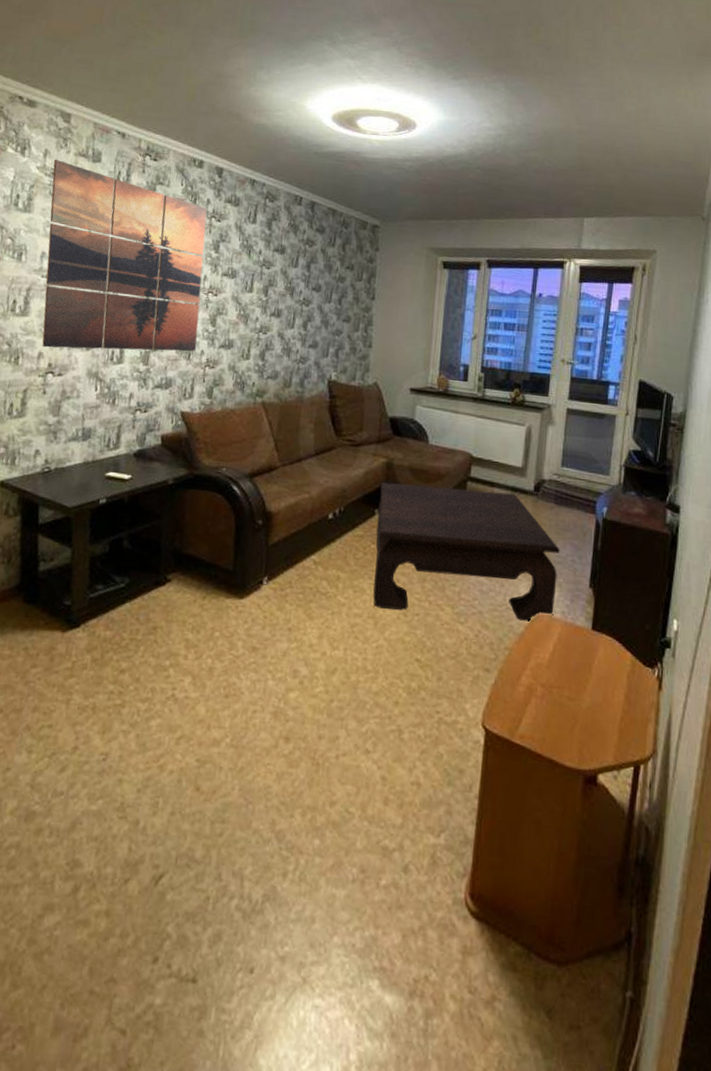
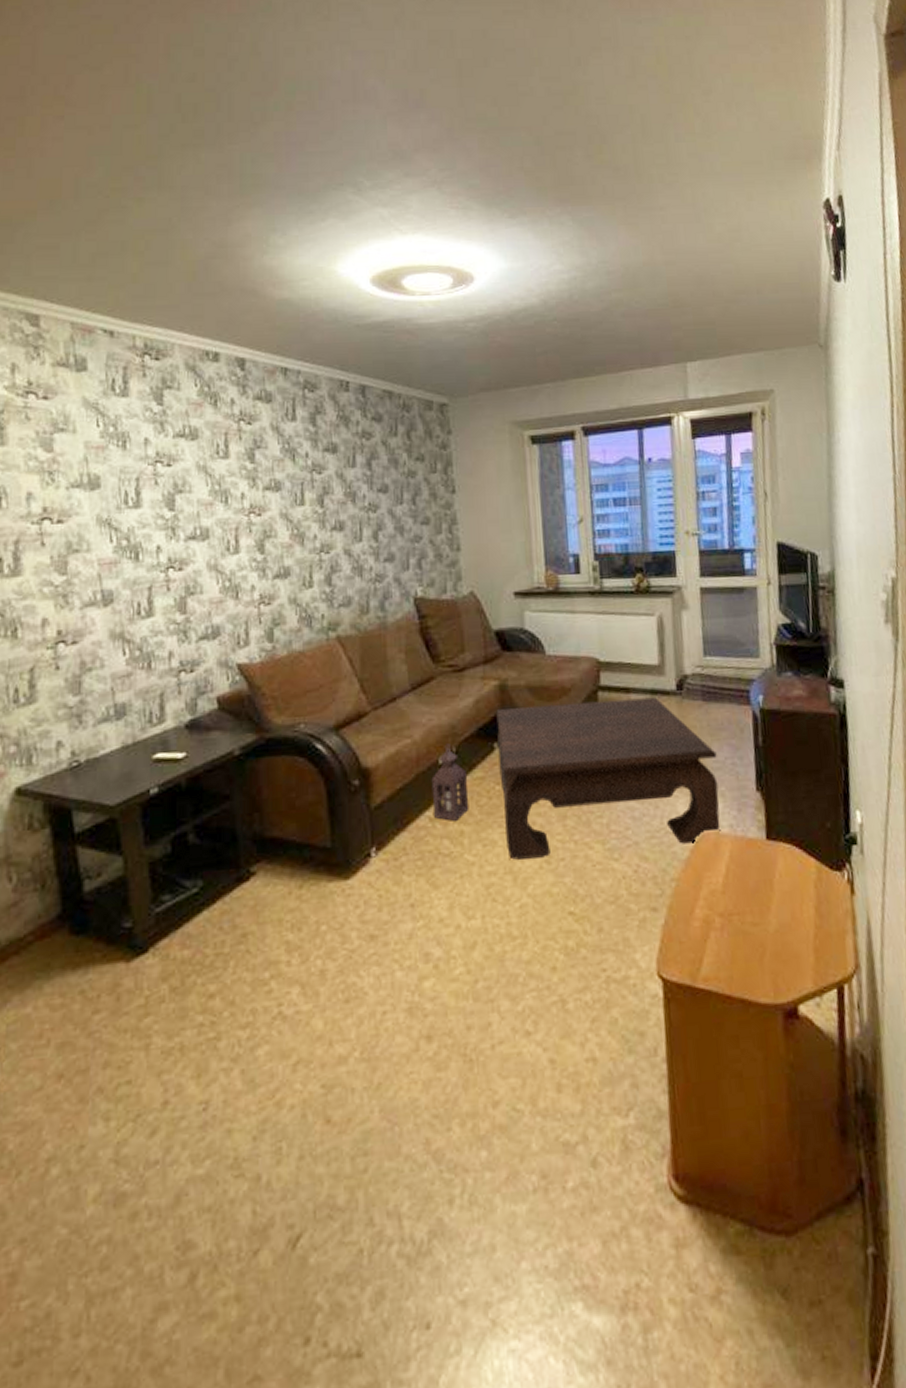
wall art: present [42,160,207,352] -> none [26,374,245,612]
lantern: none [318,503,350,567] -> present [431,744,469,821]

